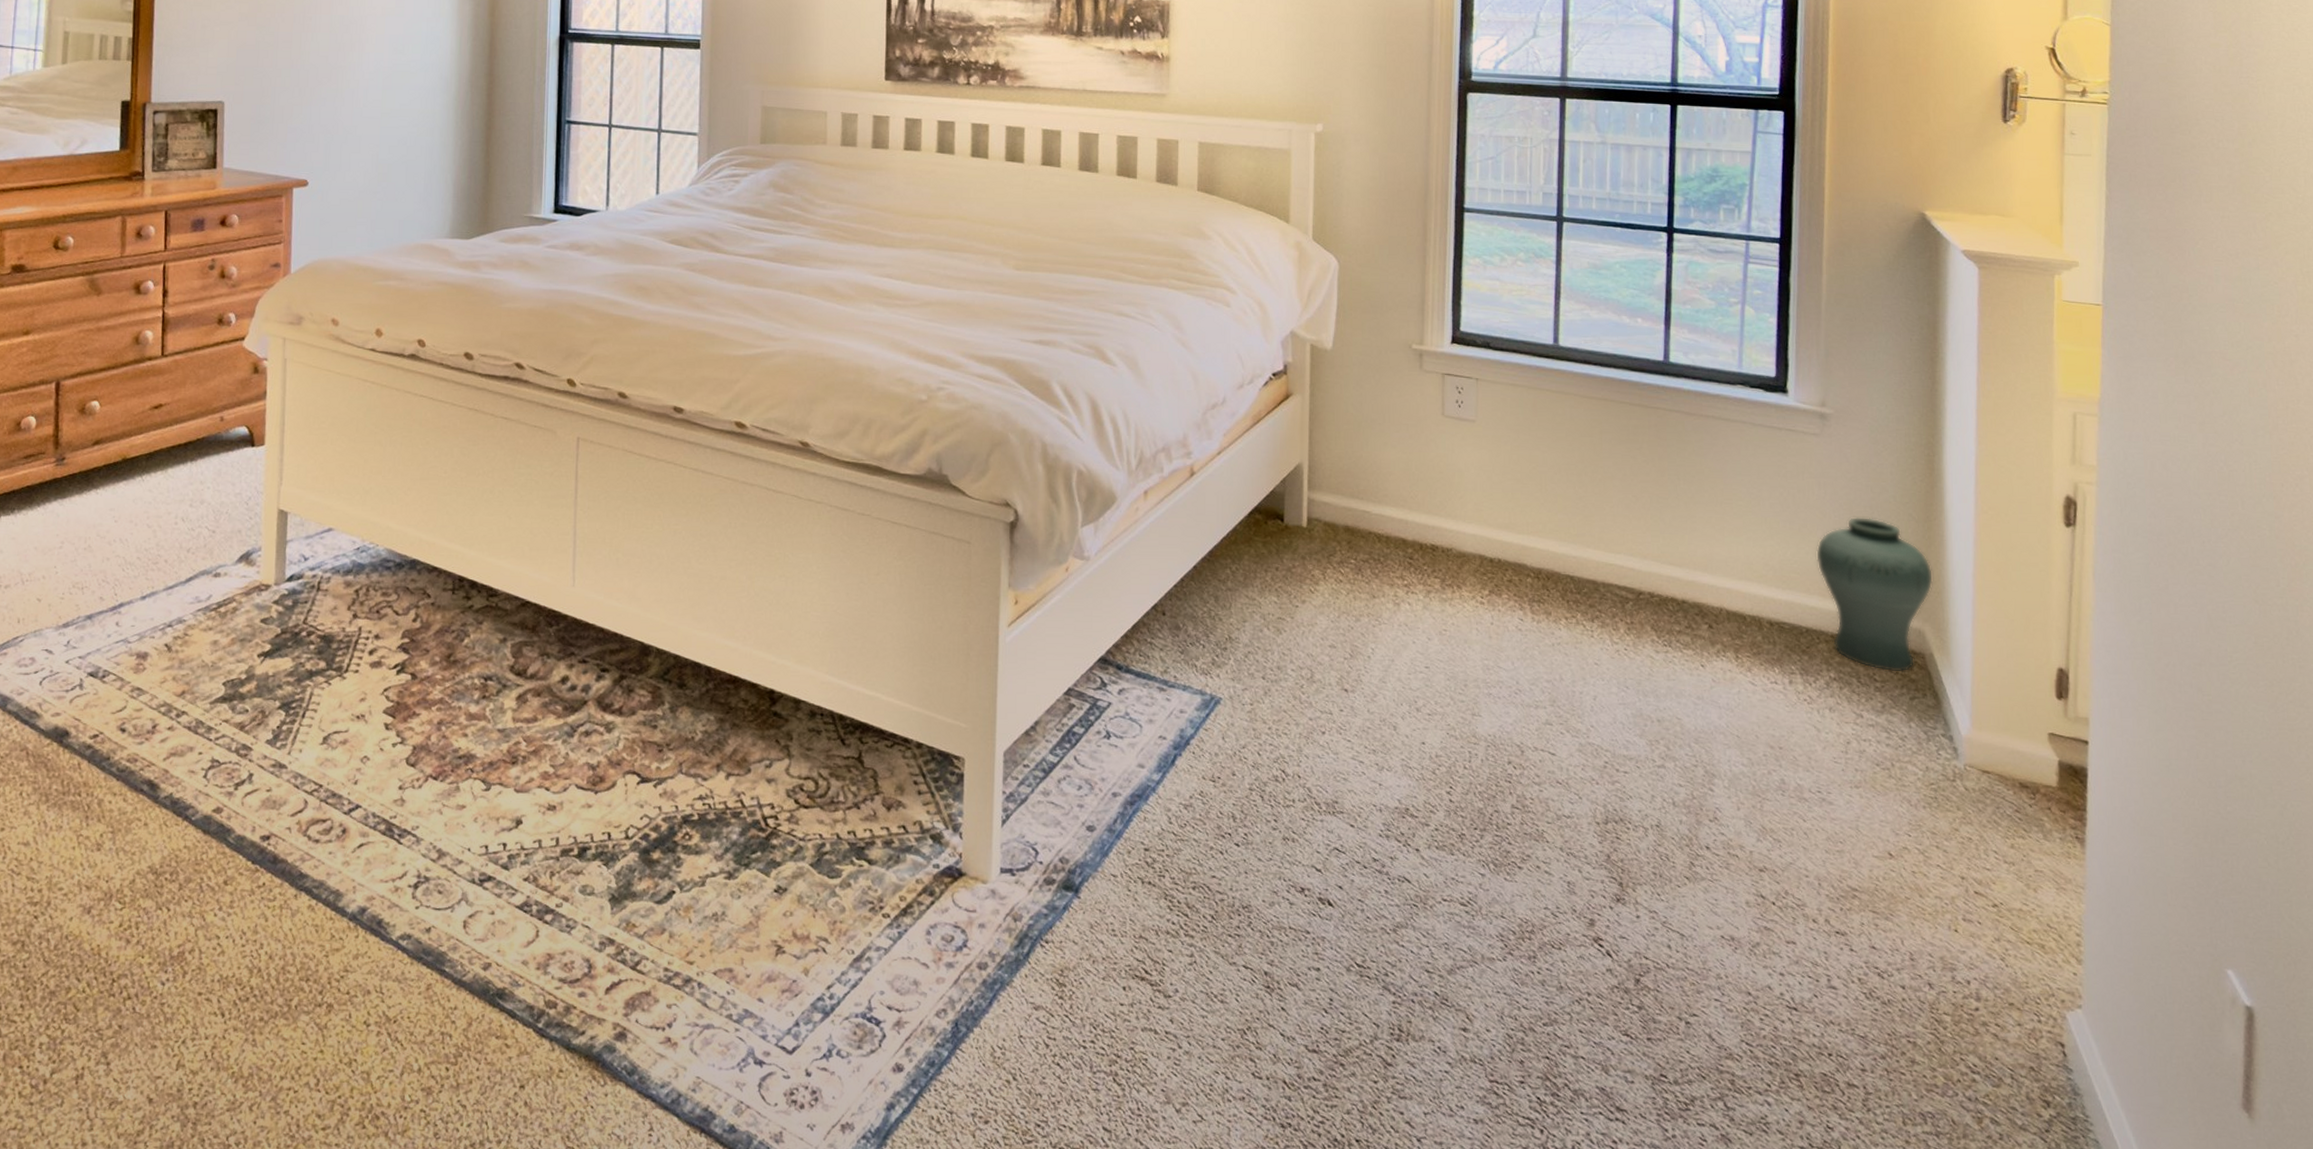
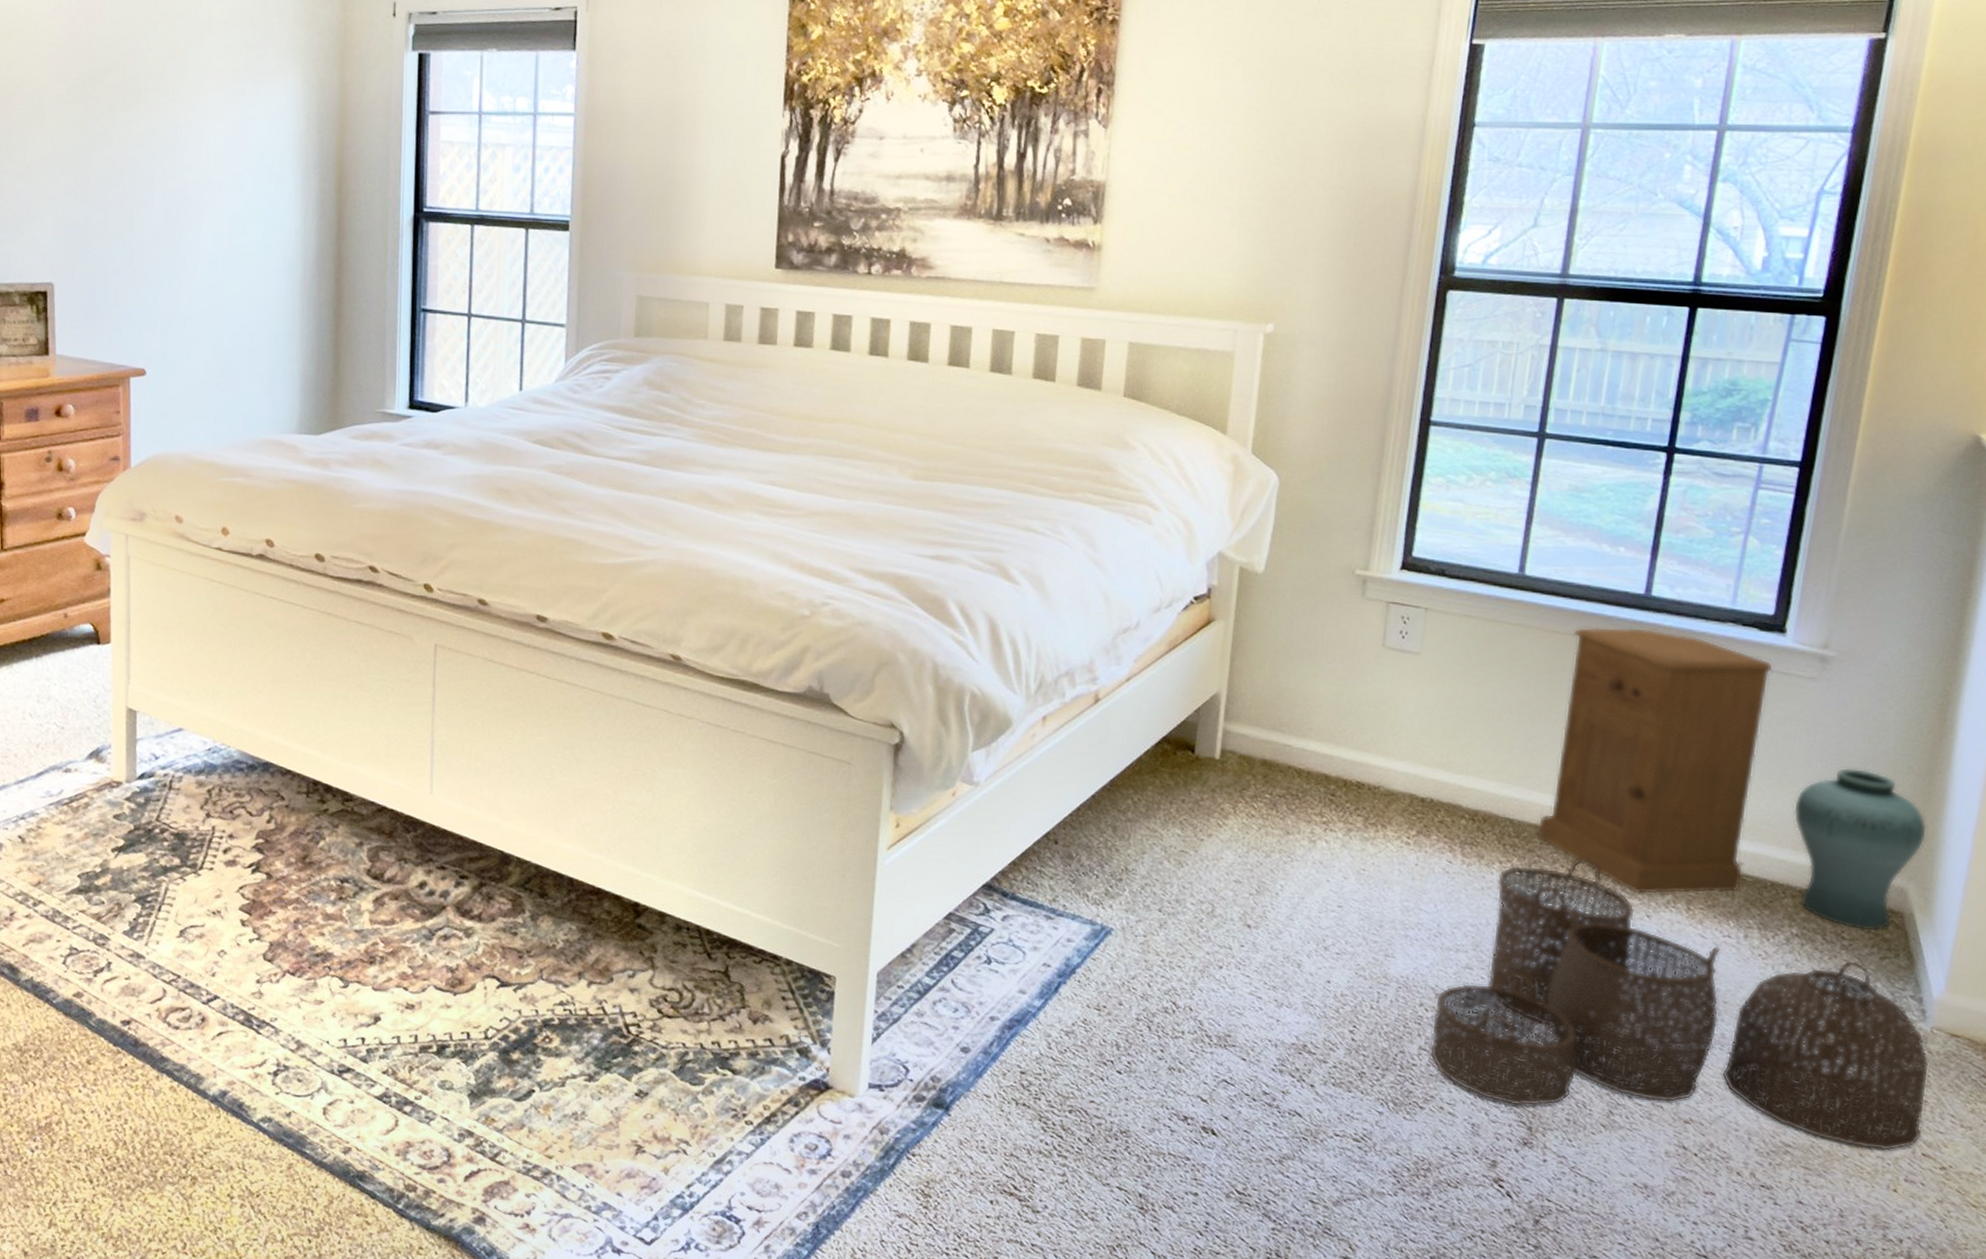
woven basket: none [1521,612,1972,890] -> present [1429,858,1929,1151]
nightstand: none [1595,391,1781,645] -> present [1536,626,1773,895]

